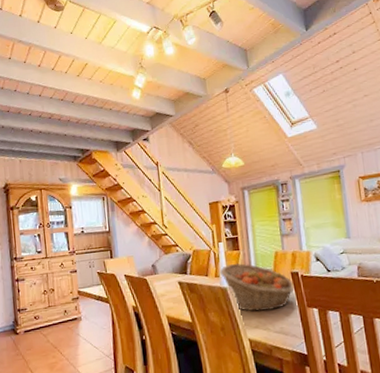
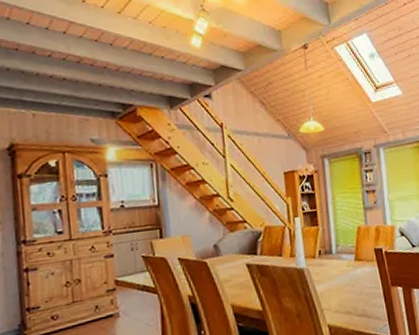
fruit basket: present [220,263,295,312] -> none [295,240,378,295]

